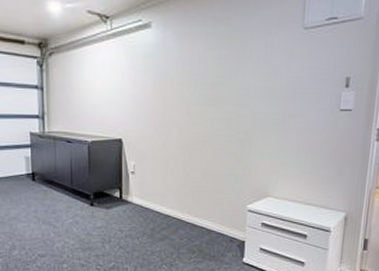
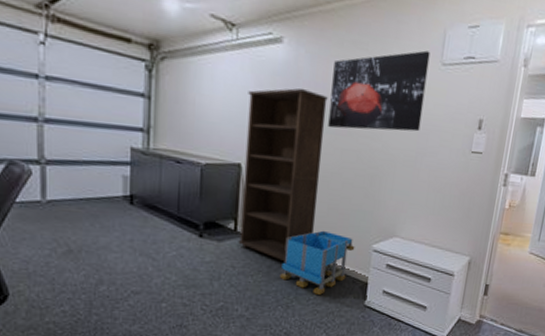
bookcase: none [124,66,195,226] -> present [238,88,328,264]
storage bin: none [162,194,230,253] -> present [279,230,355,295]
wall art: none [197,17,291,100] -> present [328,50,430,132]

